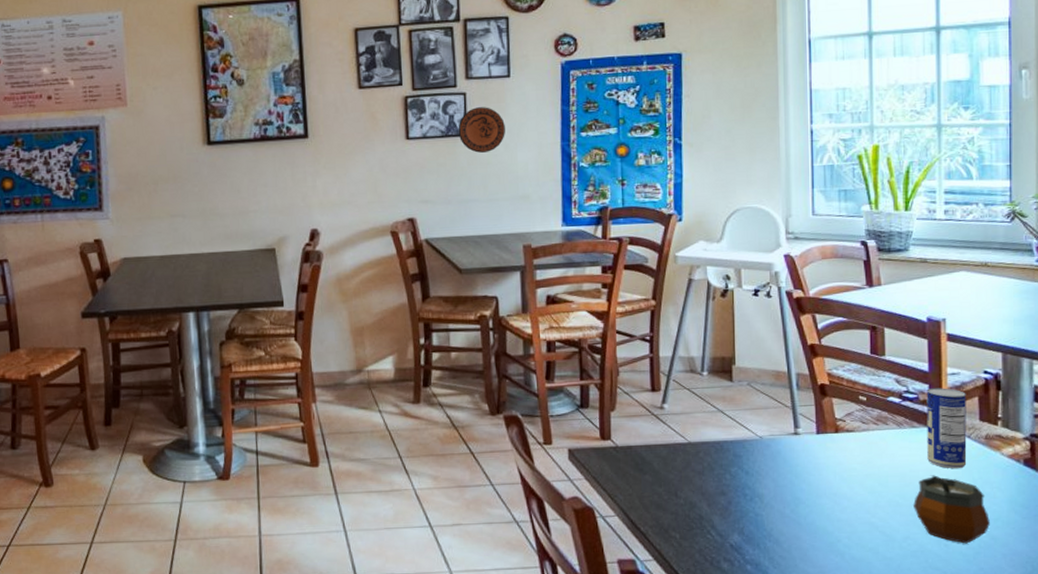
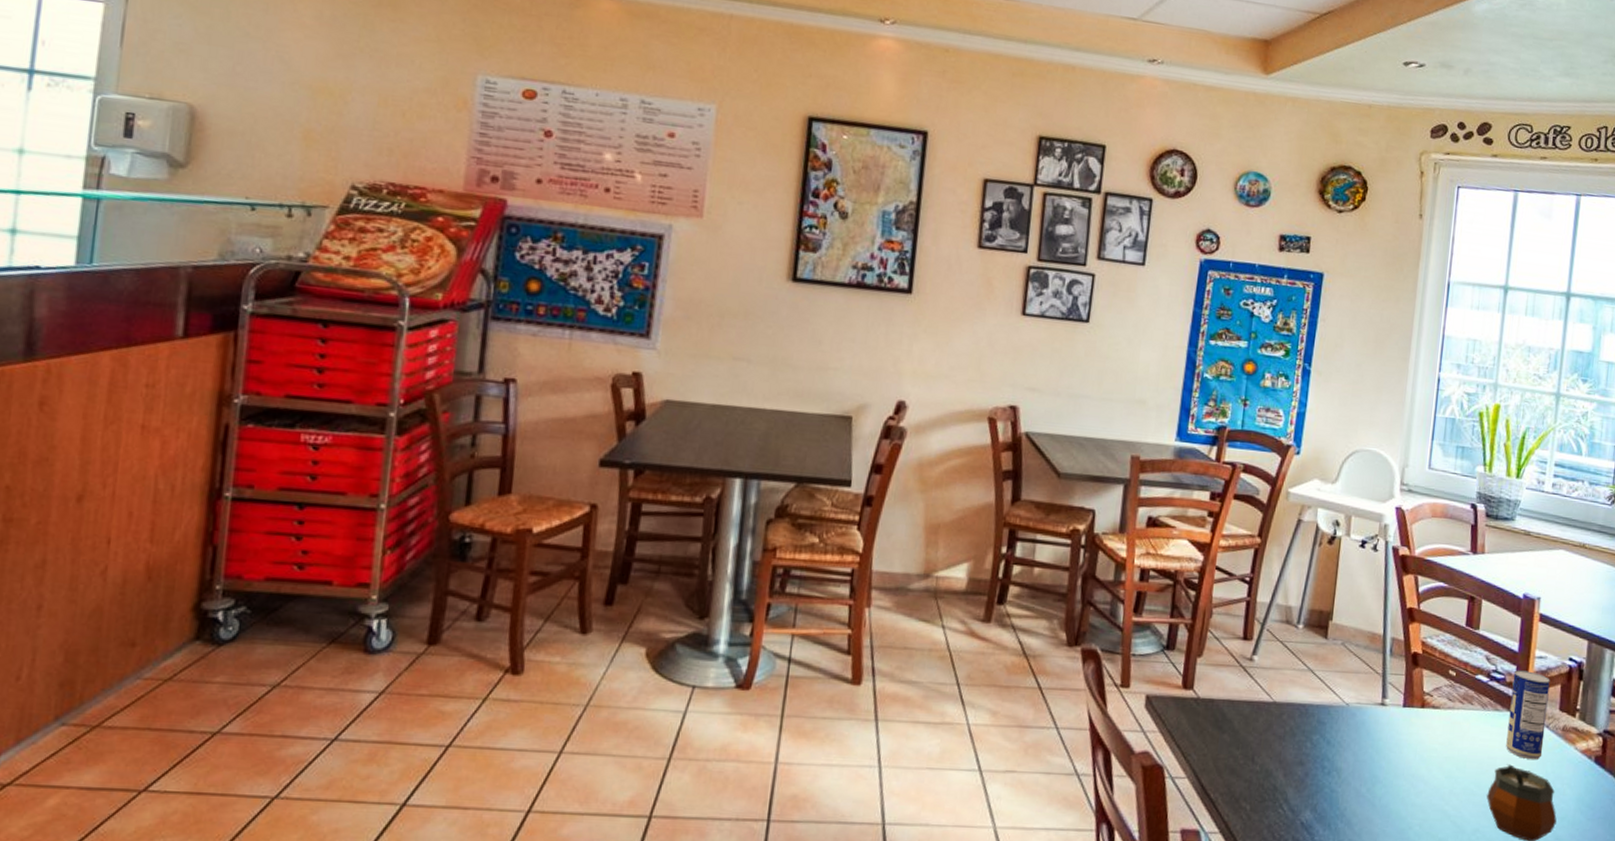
decorative plate: present [458,107,505,153] -> none [1080,292,1132,345]

